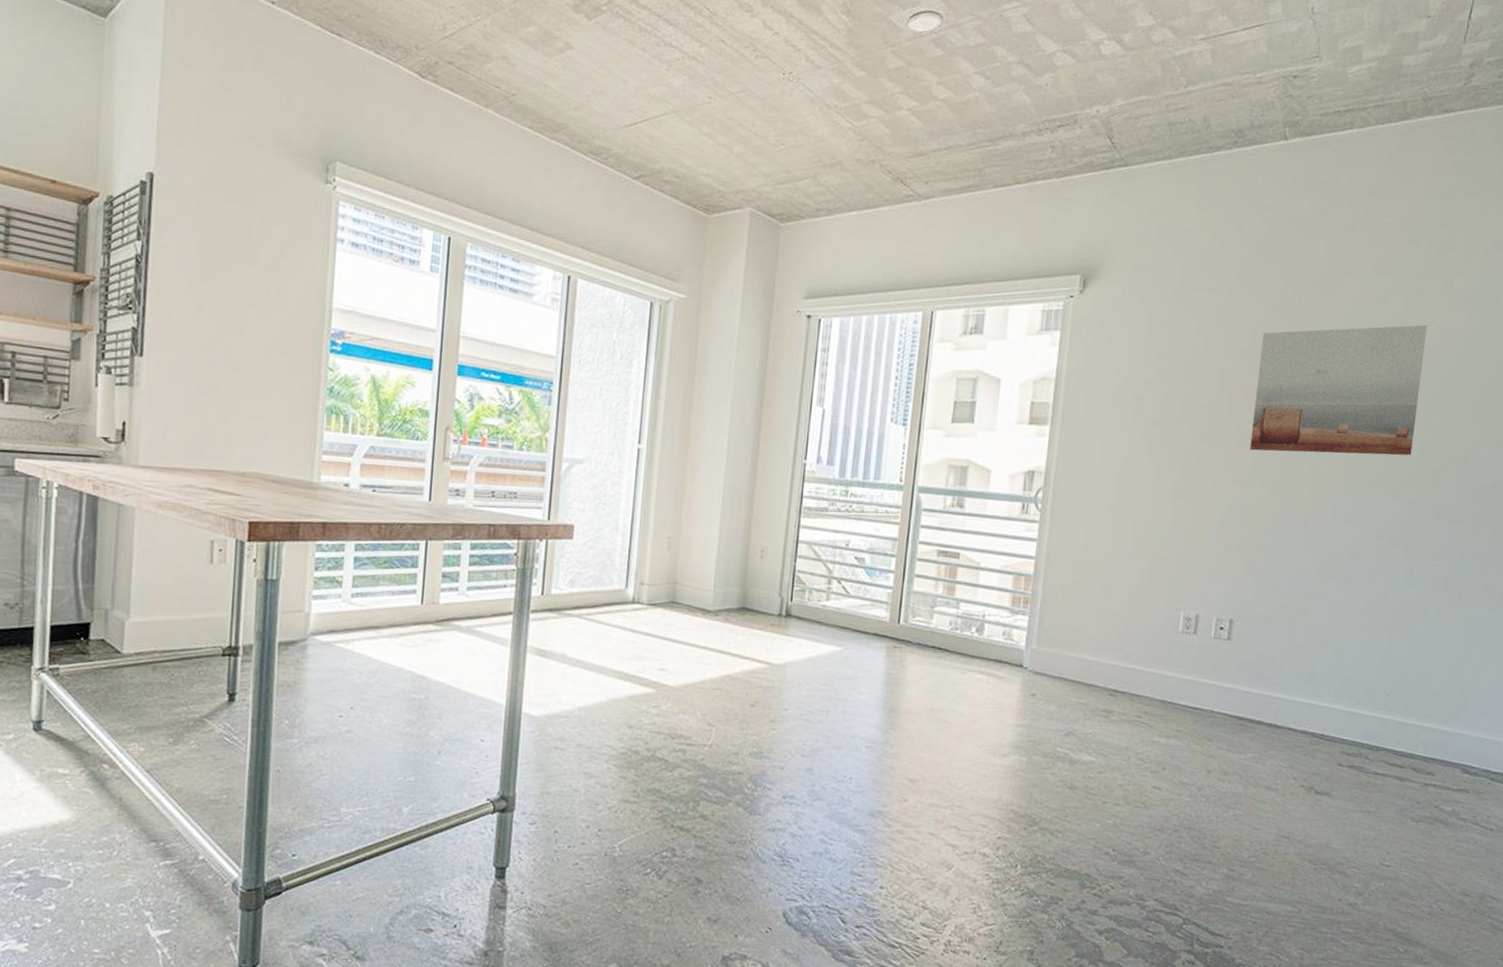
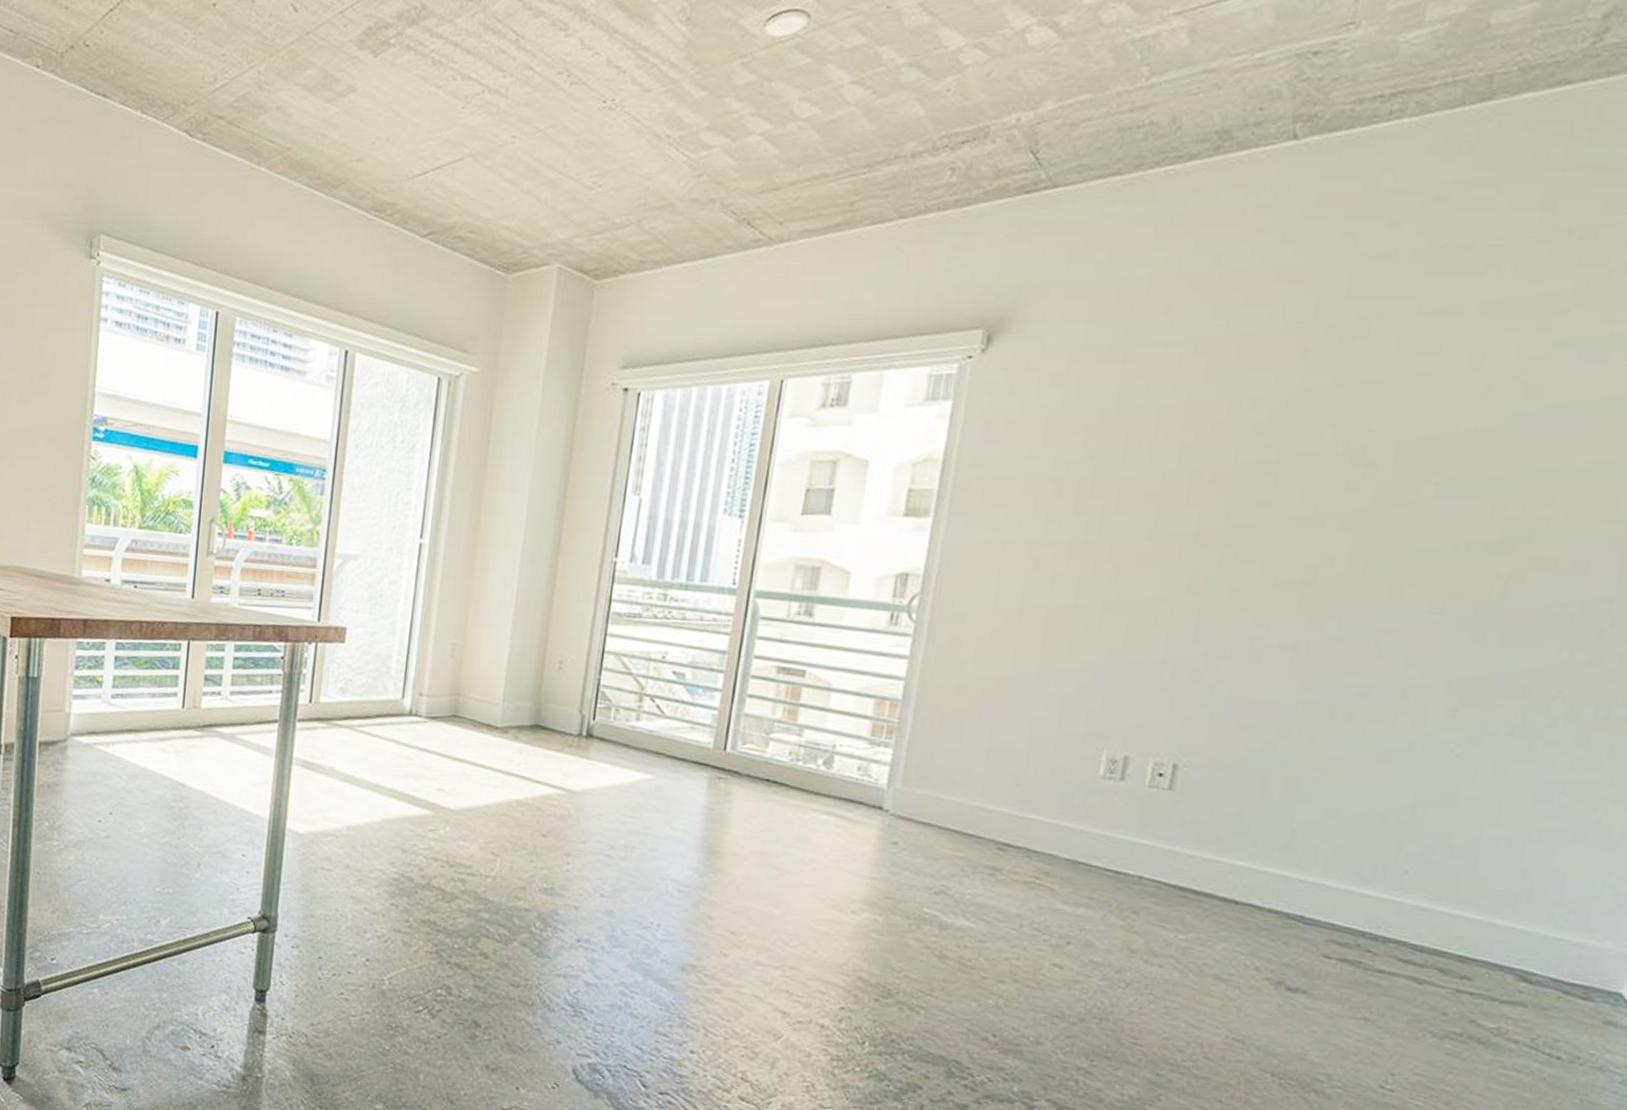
wall art: present [1250,325,1427,456] -> none [1216,382,1504,559]

